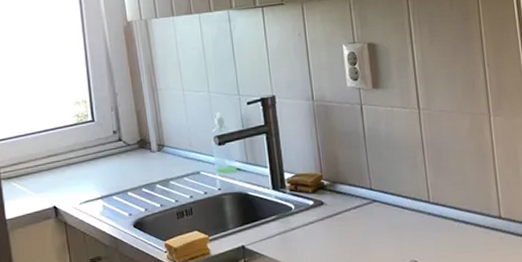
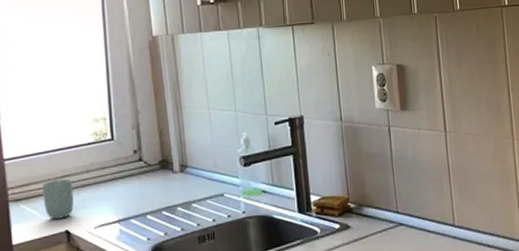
cup: none [30,158,60,196] -> present [41,178,74,219]

